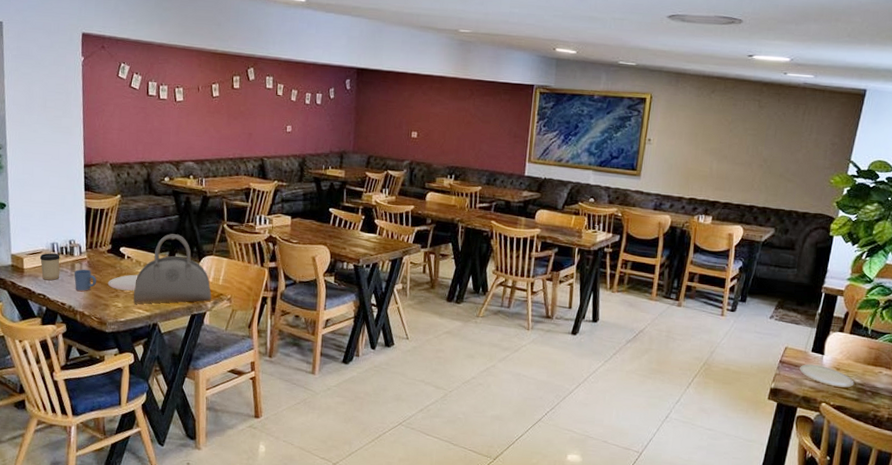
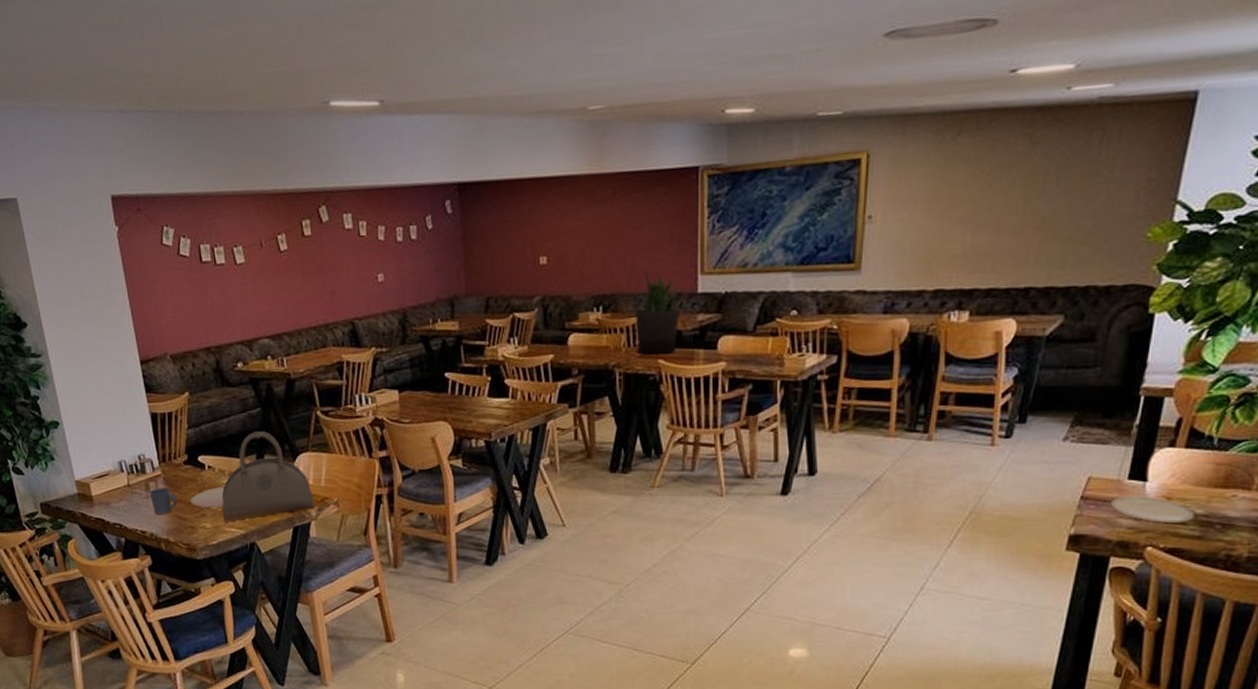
cup: present [39,253,60,281] -> none [107,473,134,507]
planter: none [476,155,512,218] -> present [635,272,681,356]

